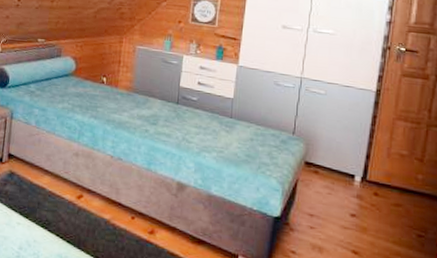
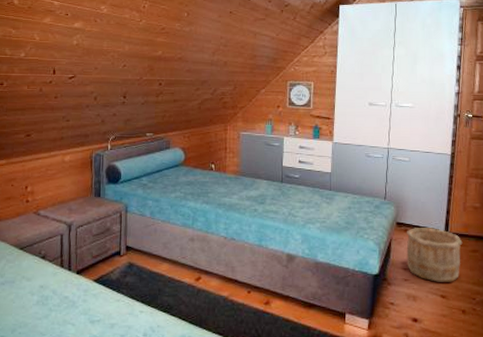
wooden bucket: none [314,170,384,238] -> present [406,228,463,282]

